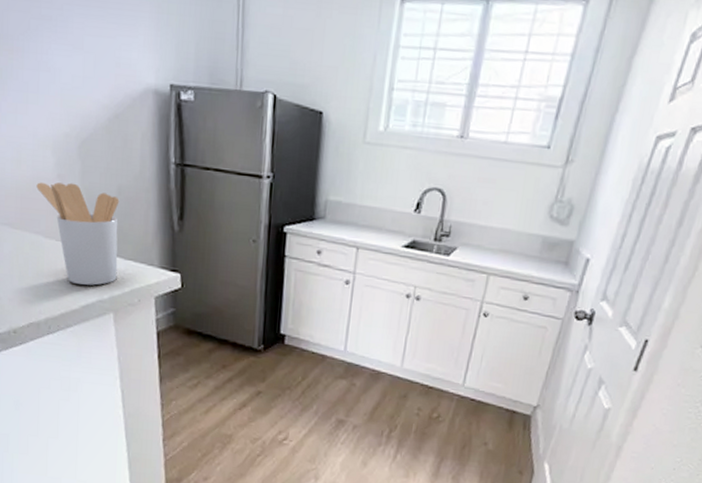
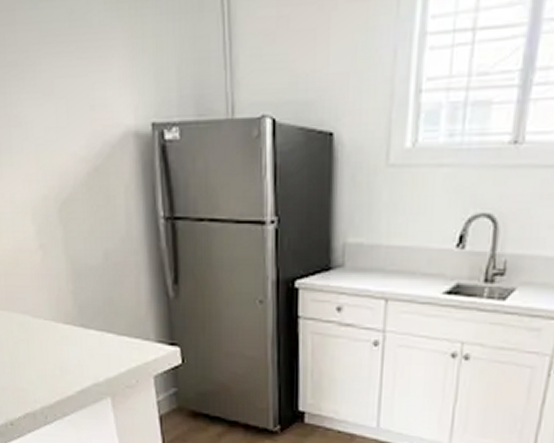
utensil holder: present [36,182,120,286] -> none [19,252,112,368]

